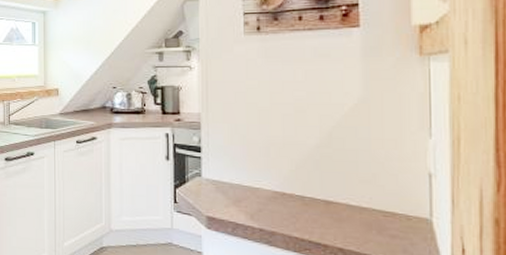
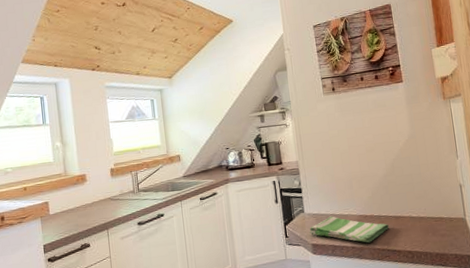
dish towel: none [205,186,314,228] -> present [309,216,389,243]

